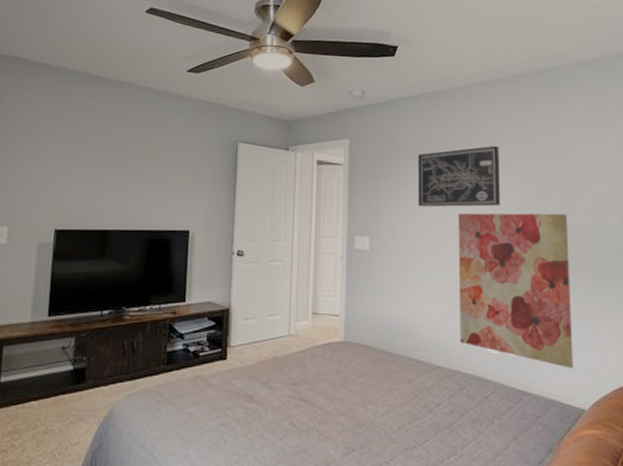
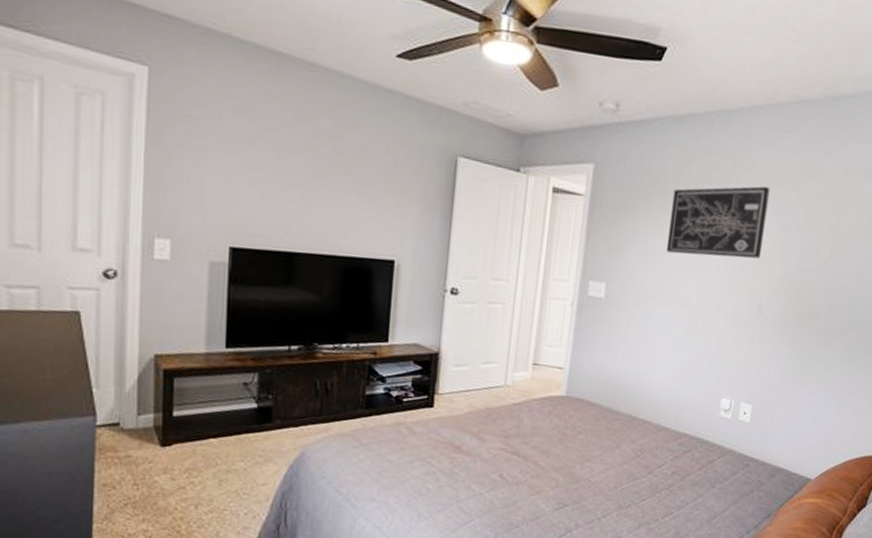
wall art: present [458,213,574,369] -> none [692,264,833,438]

